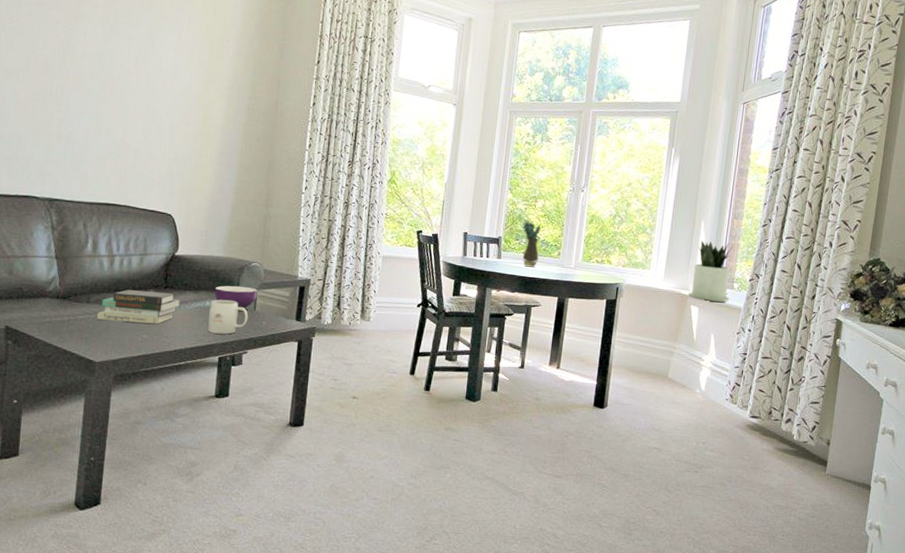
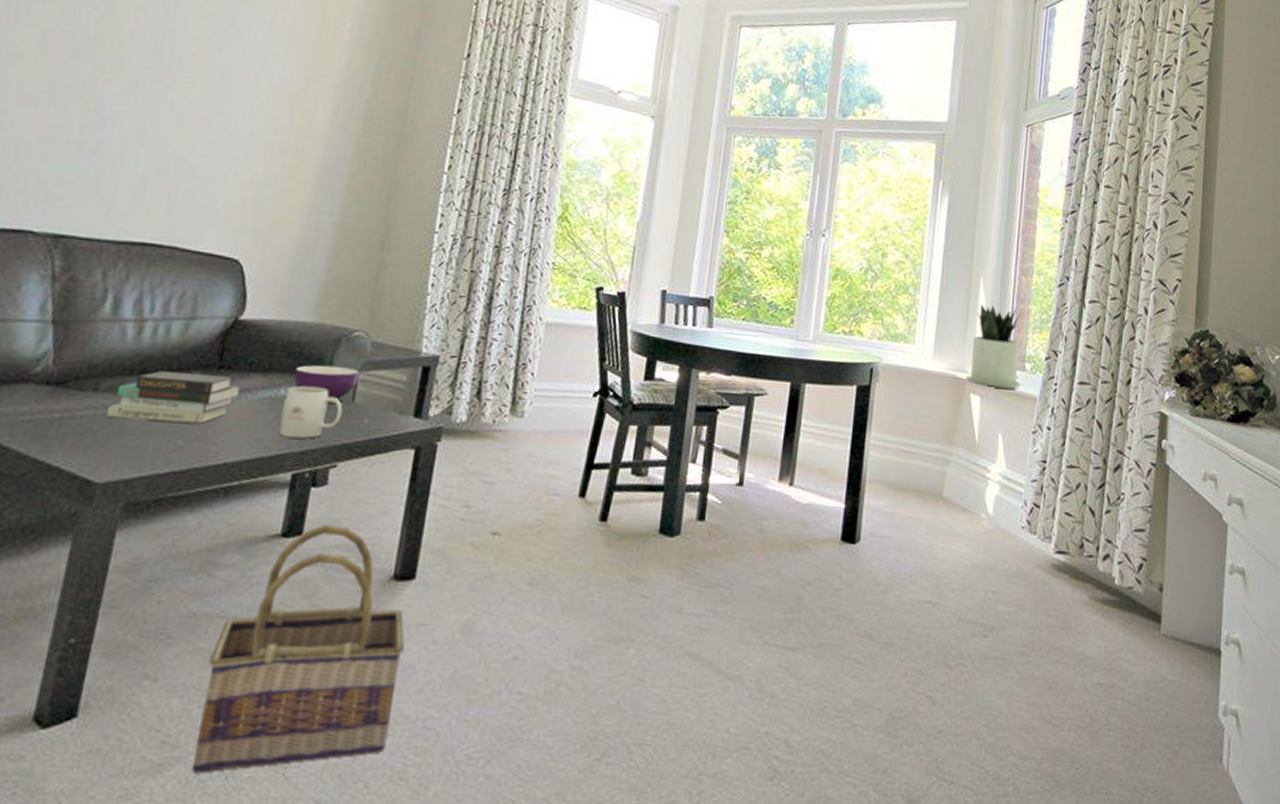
basket: none [172,391,300,540] -> present [191,525,405,773]
vase: present [522,218,541,268] -> none [742,272,768,340]

